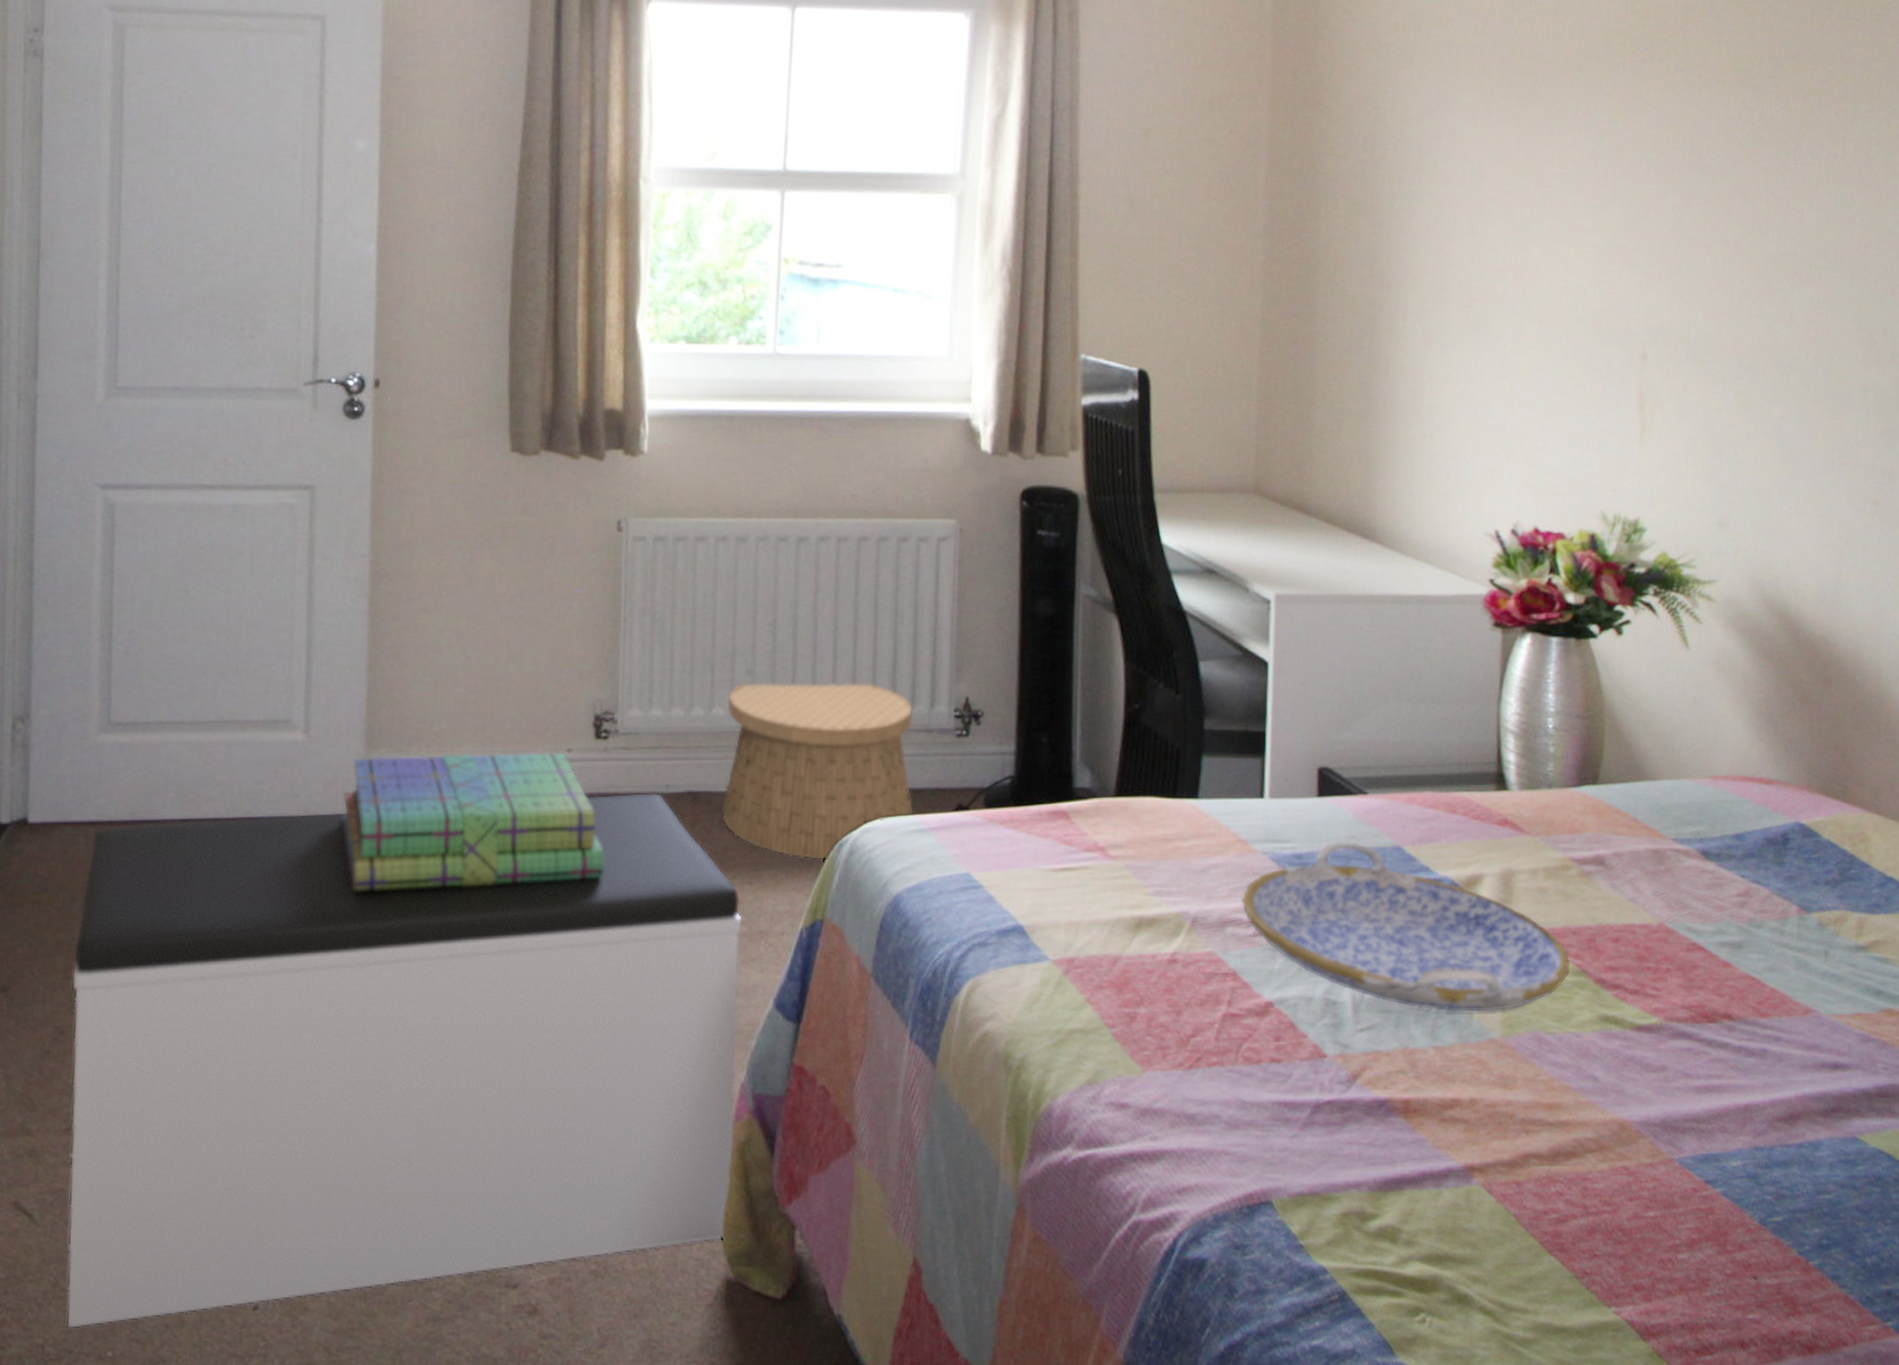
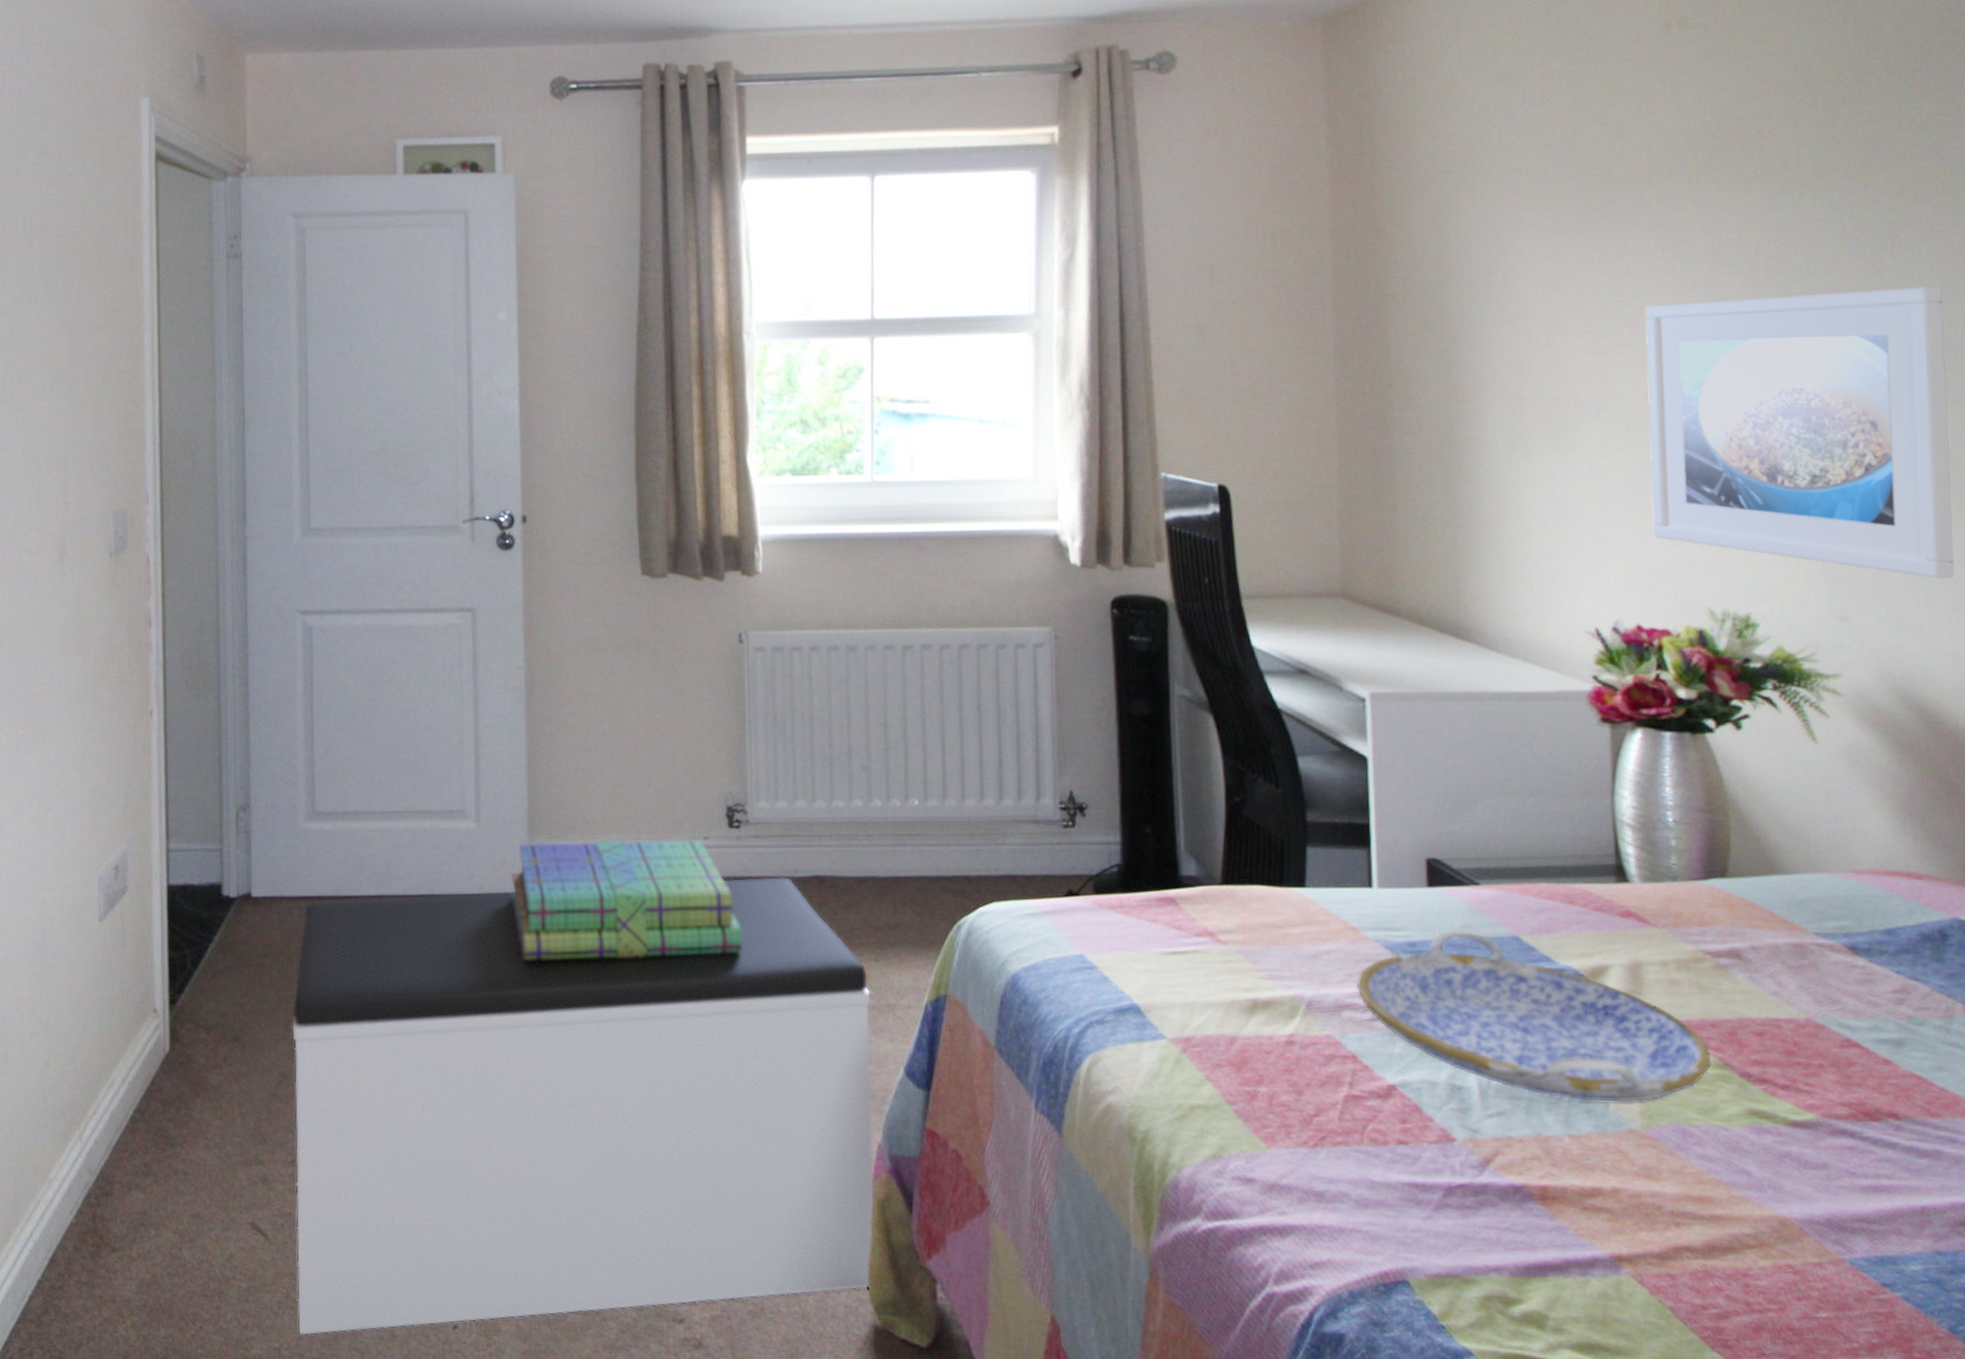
basket: present [721,682,914,860] -> none [846,777,1026,940]
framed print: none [1557,191,1835,487] -> present [1645,286,1955,579]

